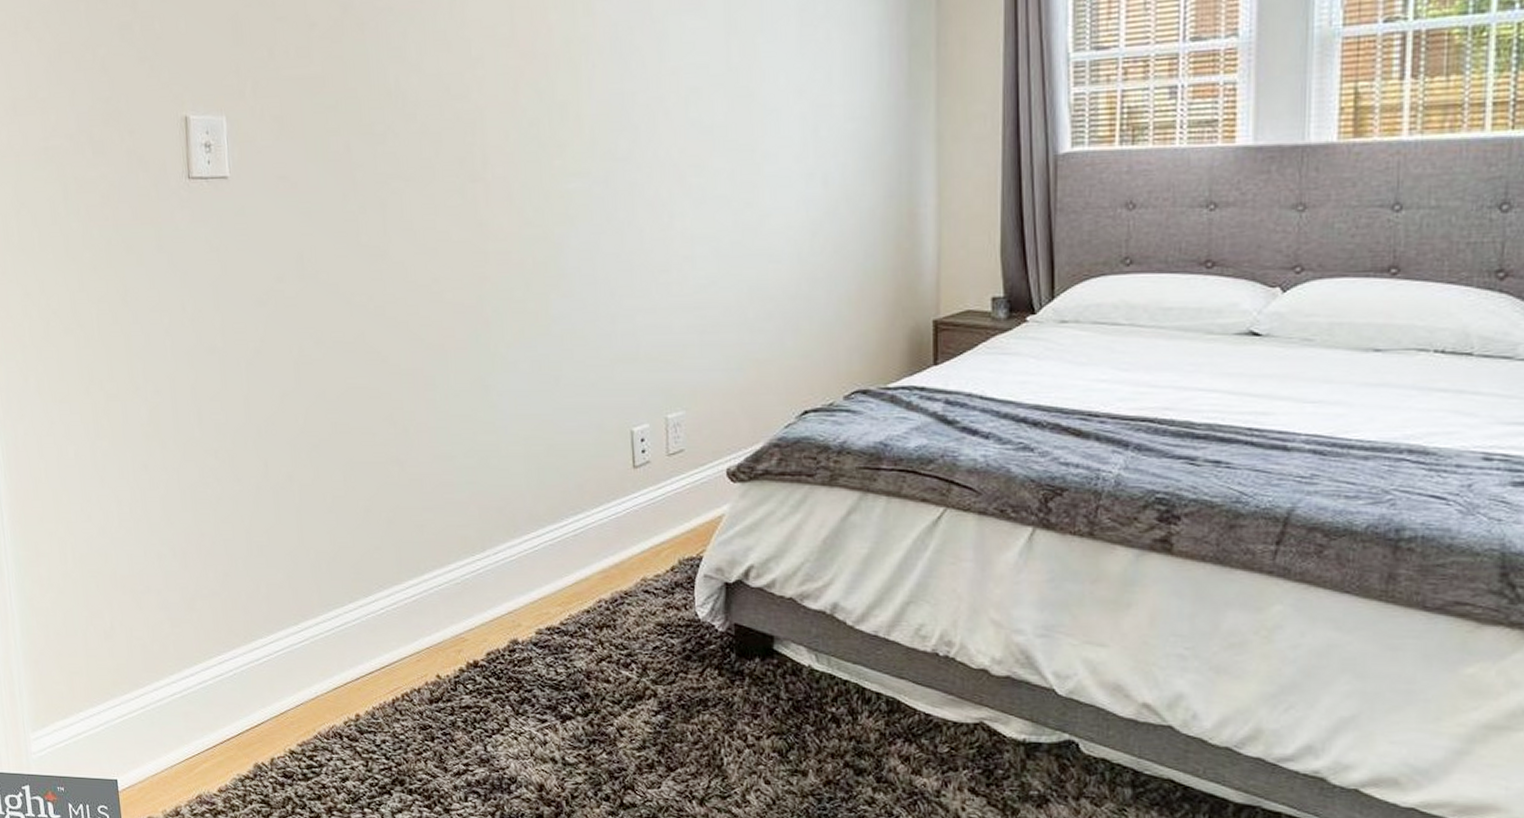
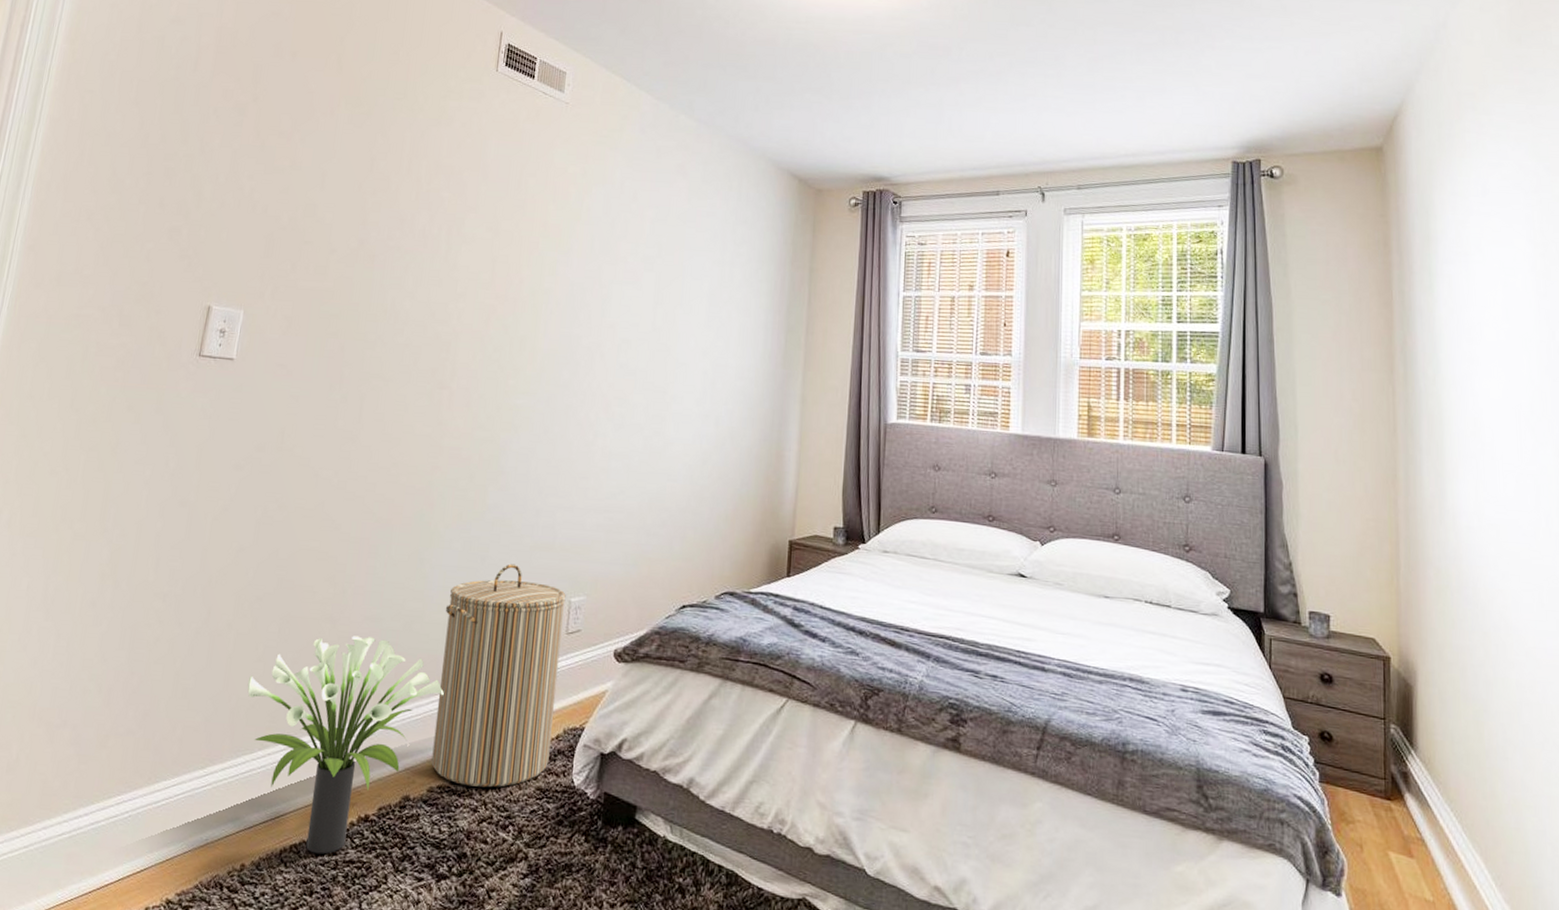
potted plant: none [322,477,537,701] -> present [247,636,444,855]
laundry hamper: none [522,381,666,626] -> present [431,563,566,788]

